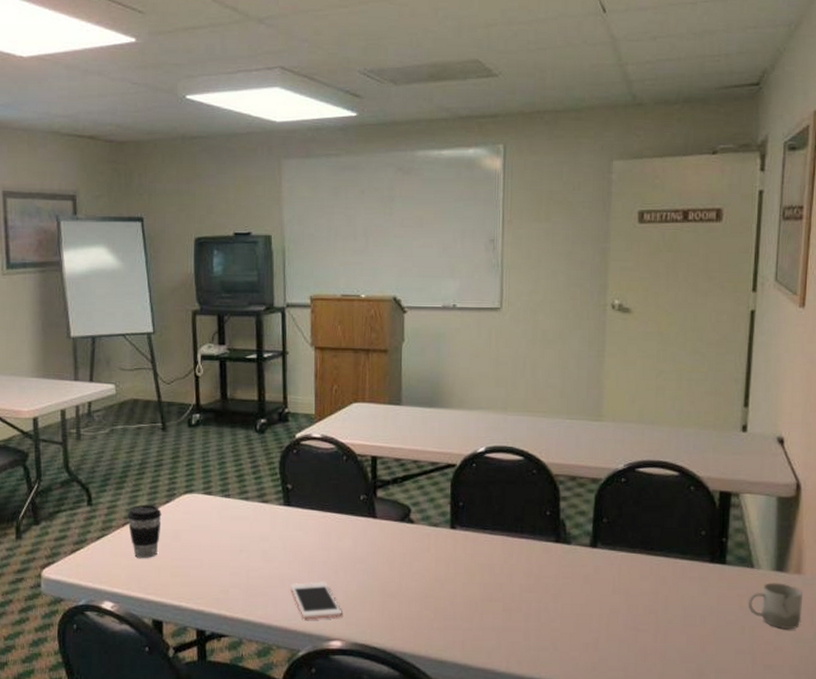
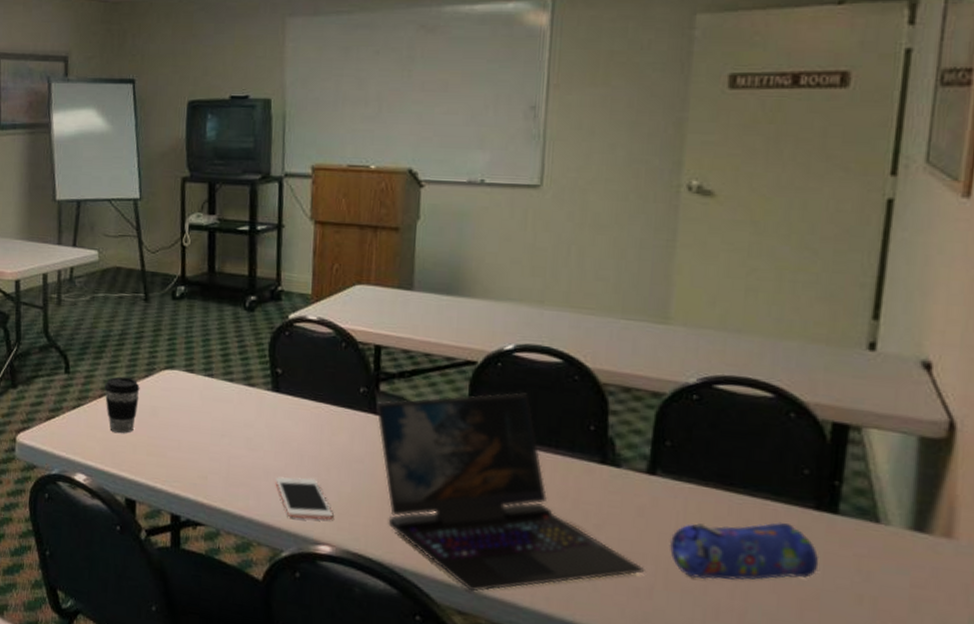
laptop: none [374,488,592,665] -> present [375,392,645,592]
pencil case: none [608,575,715,630] -> present [669,521,820,580]
cup: present [747,582,802,629] -> none [868,544,953,608]

